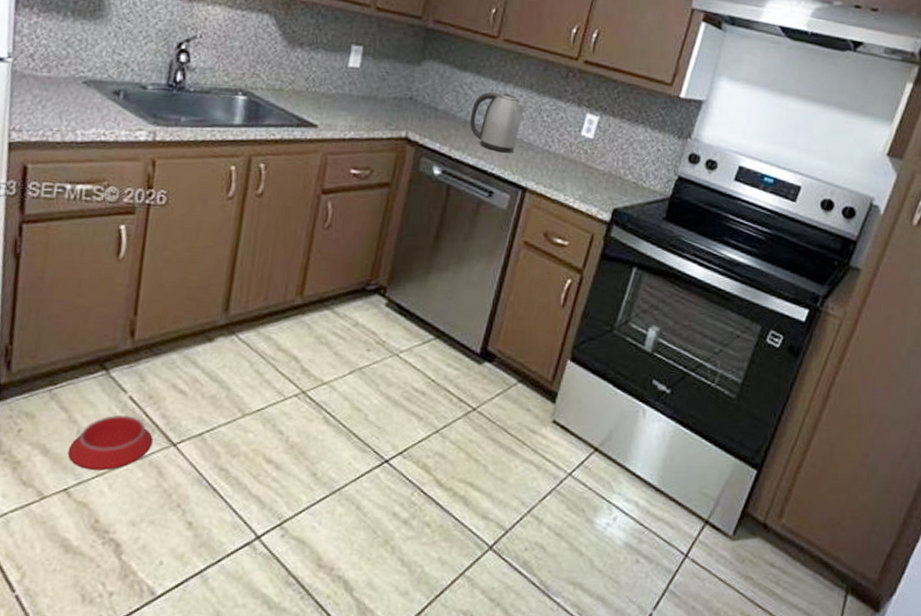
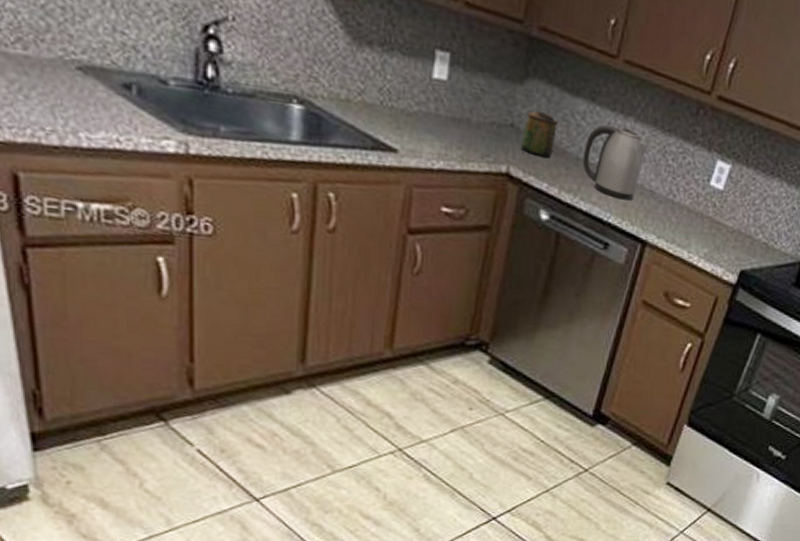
pet bowl: present [68,415,153,470] -> none [132,468,231,524]
canister: none [417,85,449,123] -> present [520,110,558,158]

